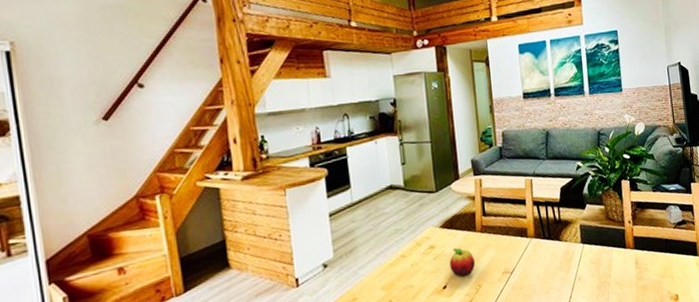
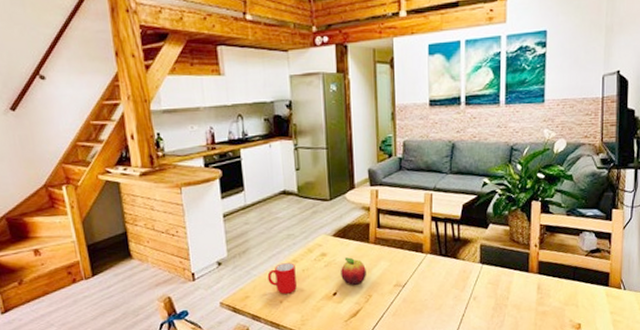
cup: none [375,258,406,293] -> present [267,263,297,294]

